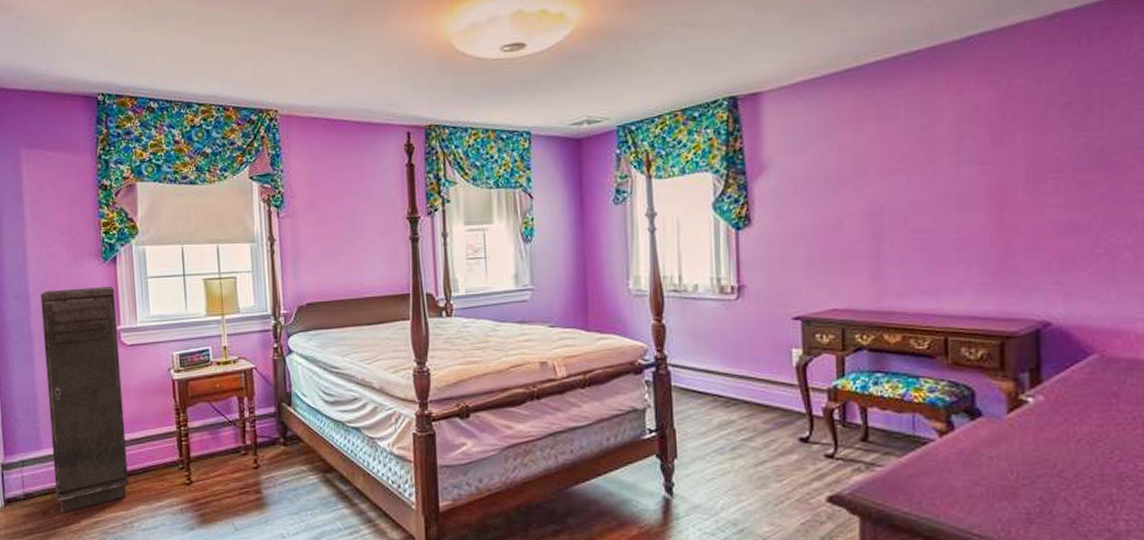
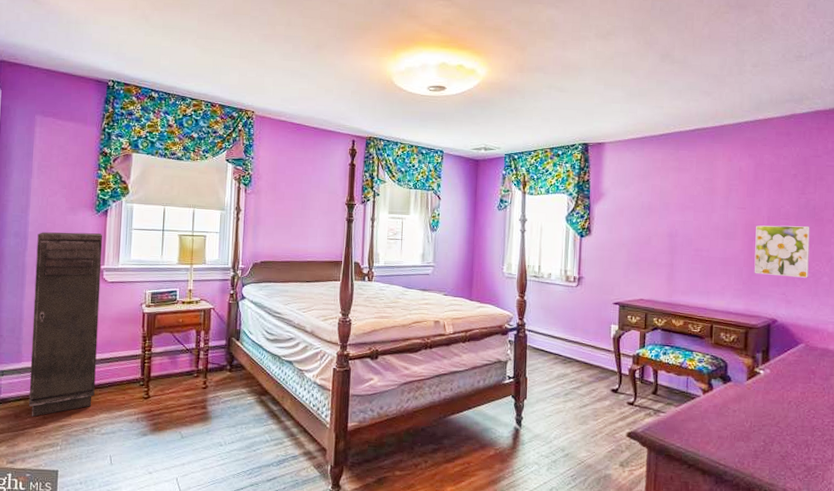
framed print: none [1007,178,1098,258] -> present [754,225,810,278]

